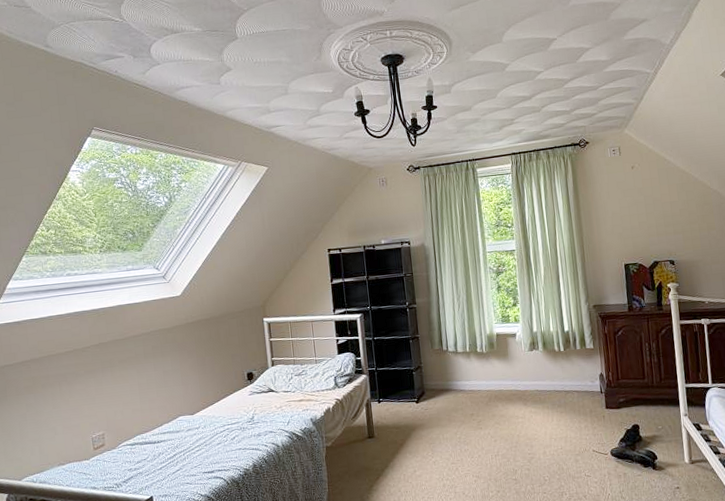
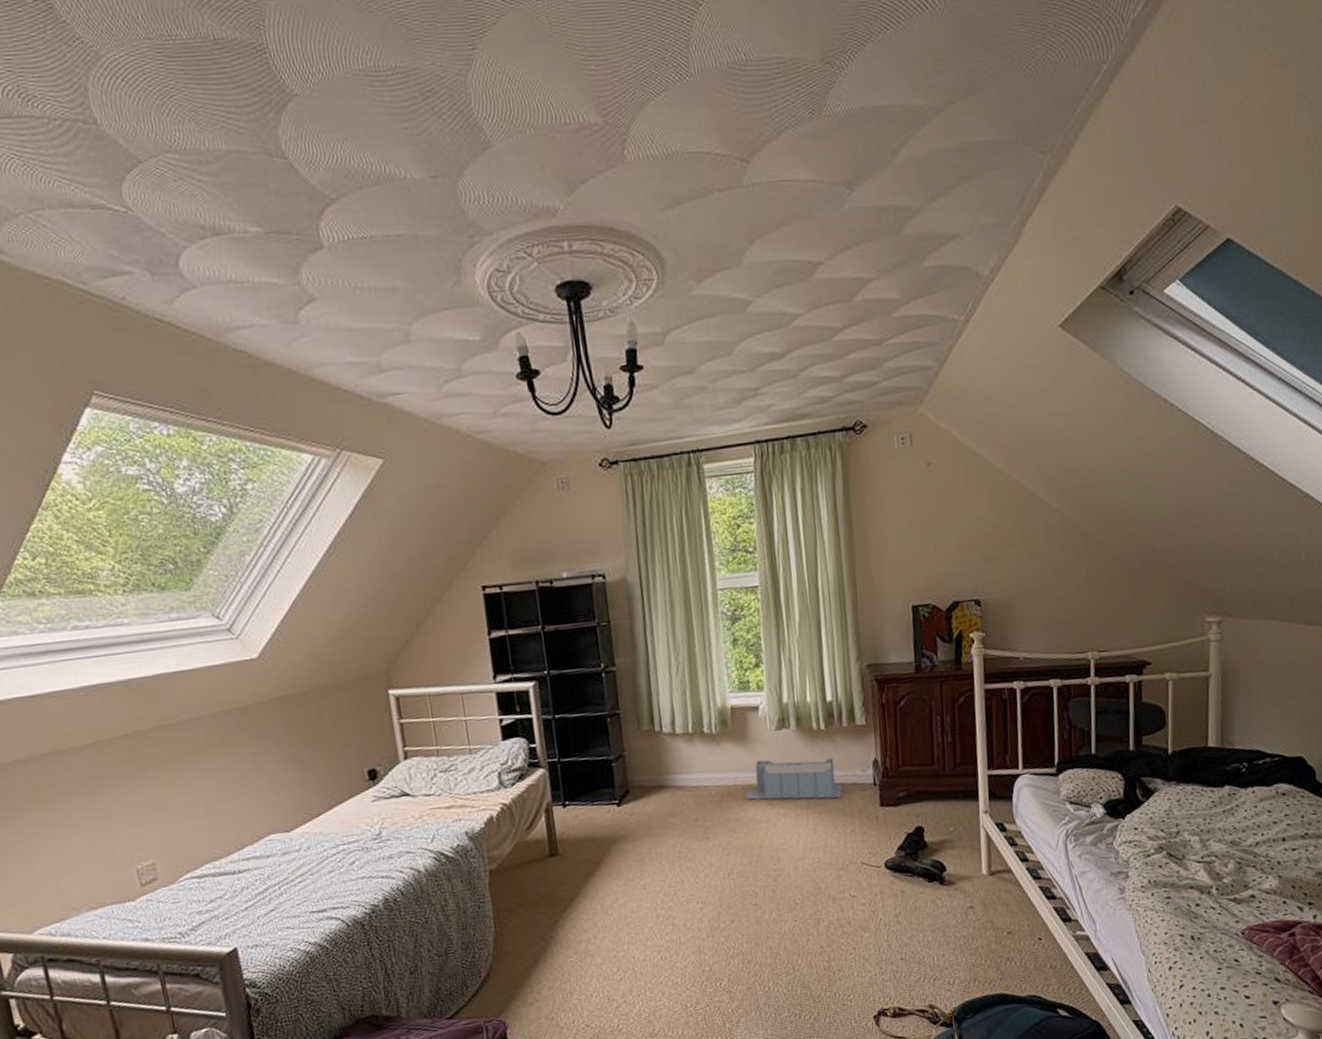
storage bin: none [507,372,577,402] -> present [745,758,842,800]

